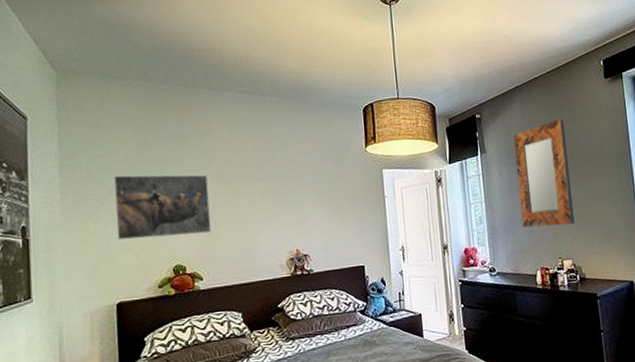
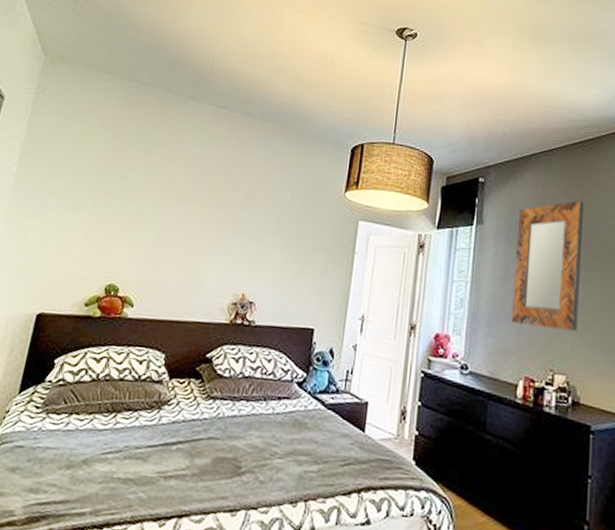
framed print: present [113,174,211,240] -> none [57,173,167,256]

